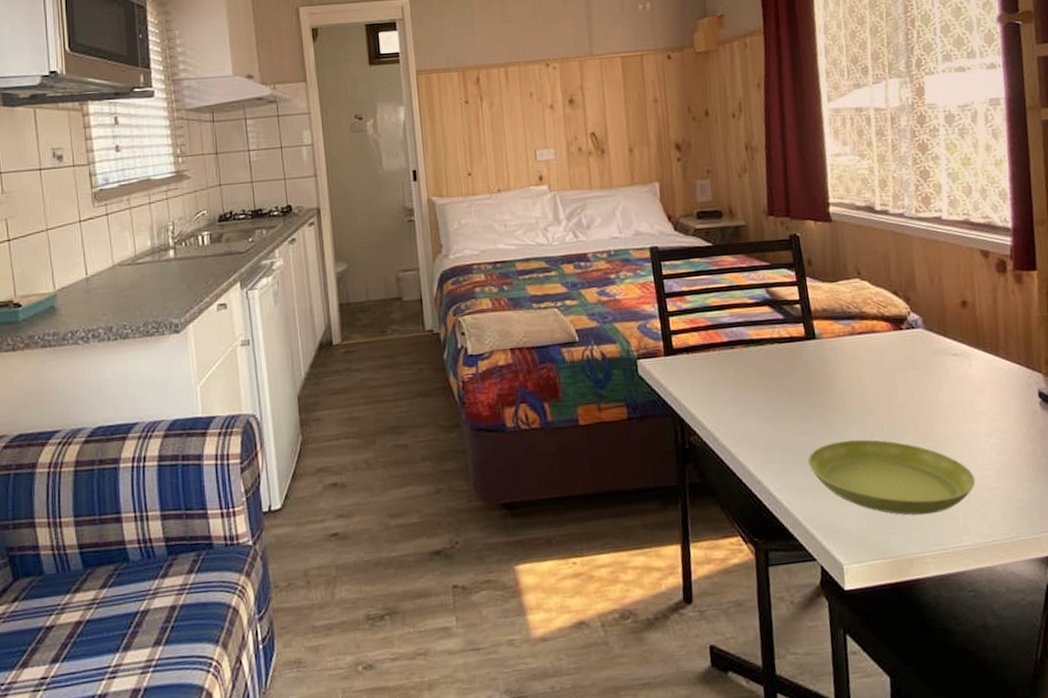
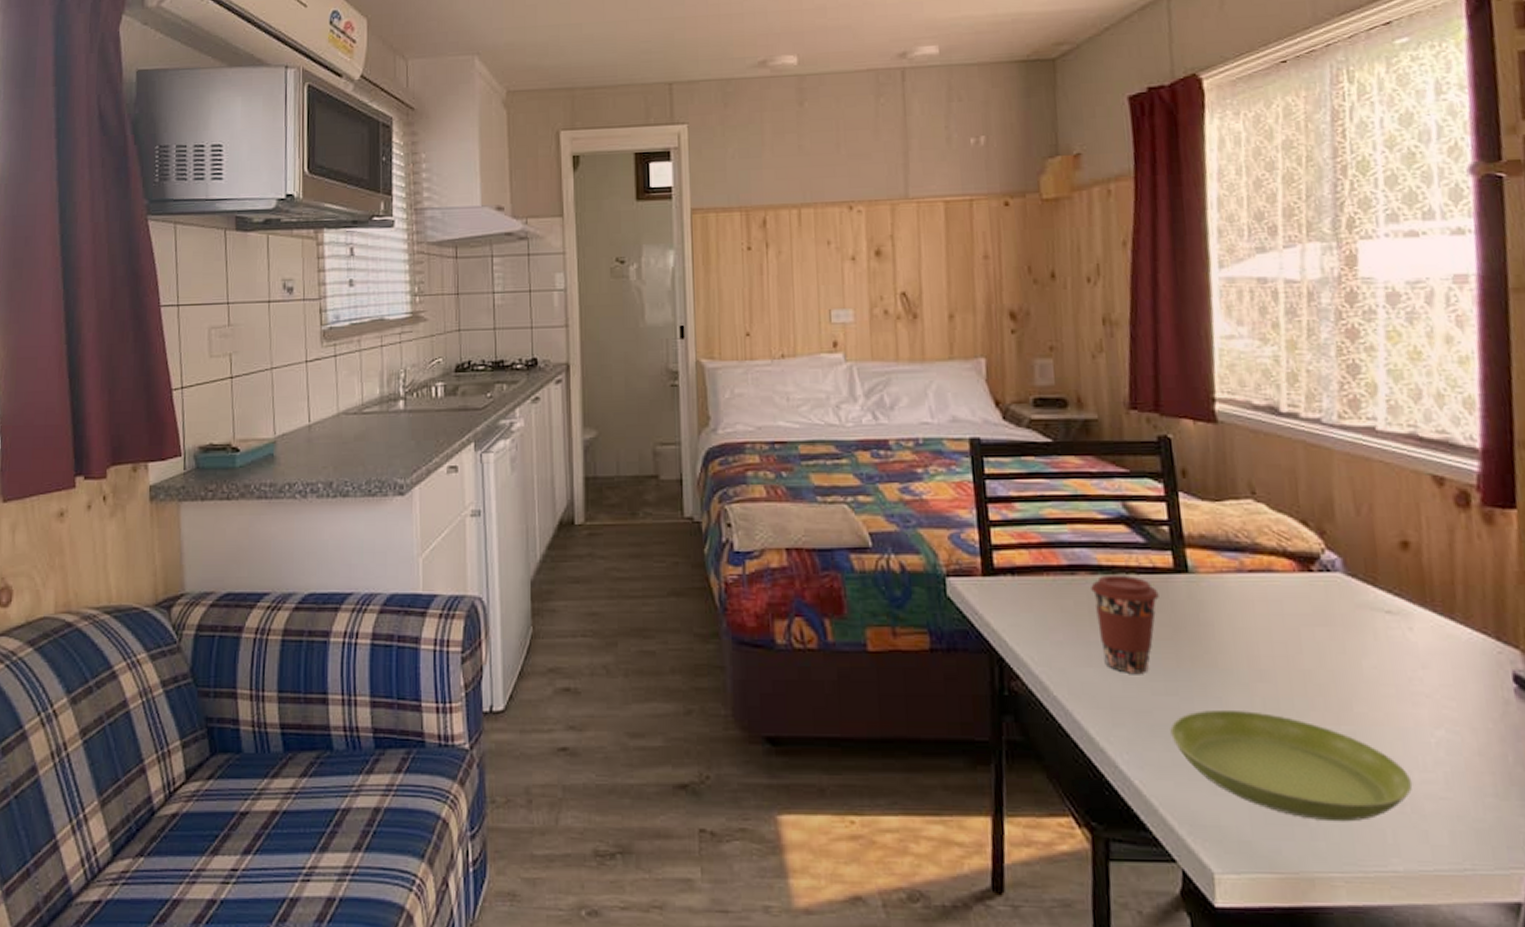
coffee cup: none [746,345,796,421] -> present [1091,574,1159,673]

